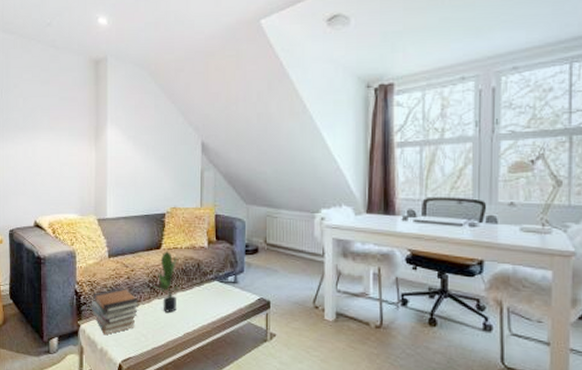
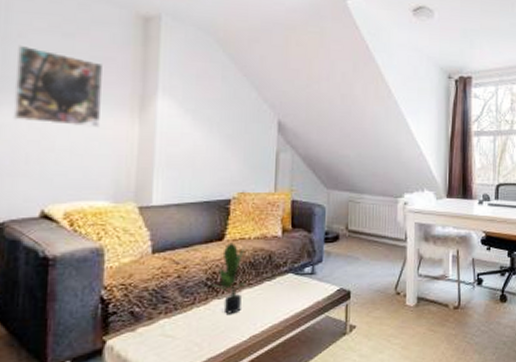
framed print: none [14,93,69,155] -> present [12,44,104,128]
book stack: present [92,287,139,334] -> none [125,289,193,349]

